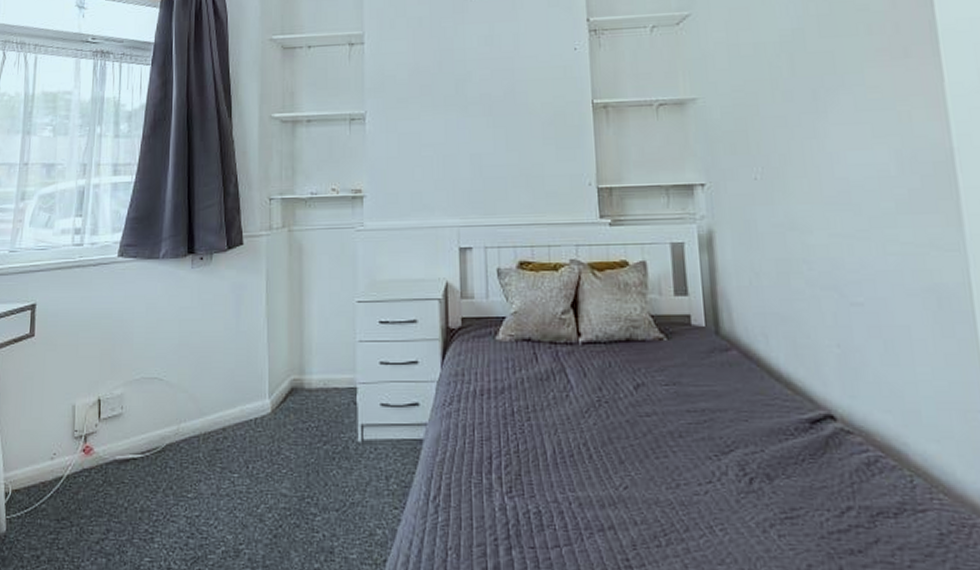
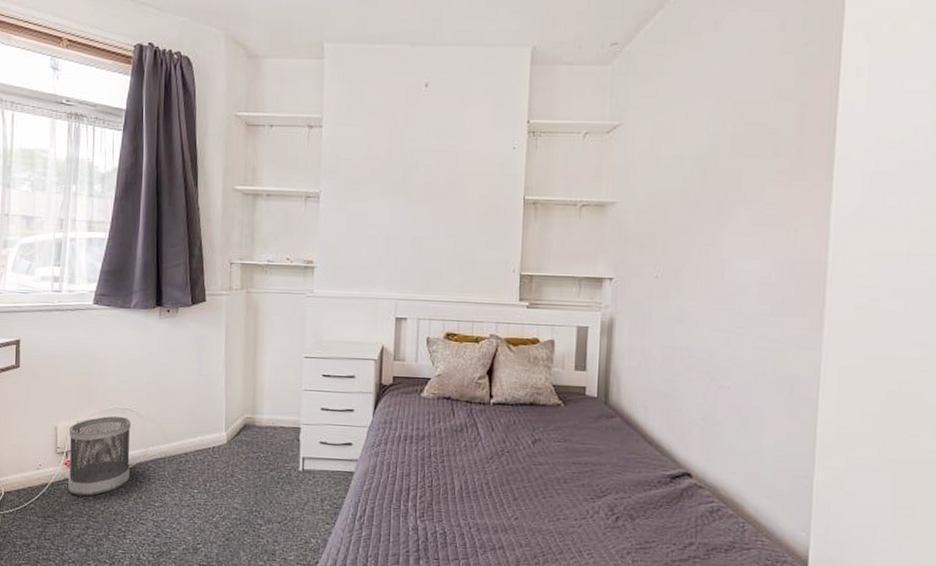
wastebasket: none [86,388,160,490] -> present [68,416,131,496]

